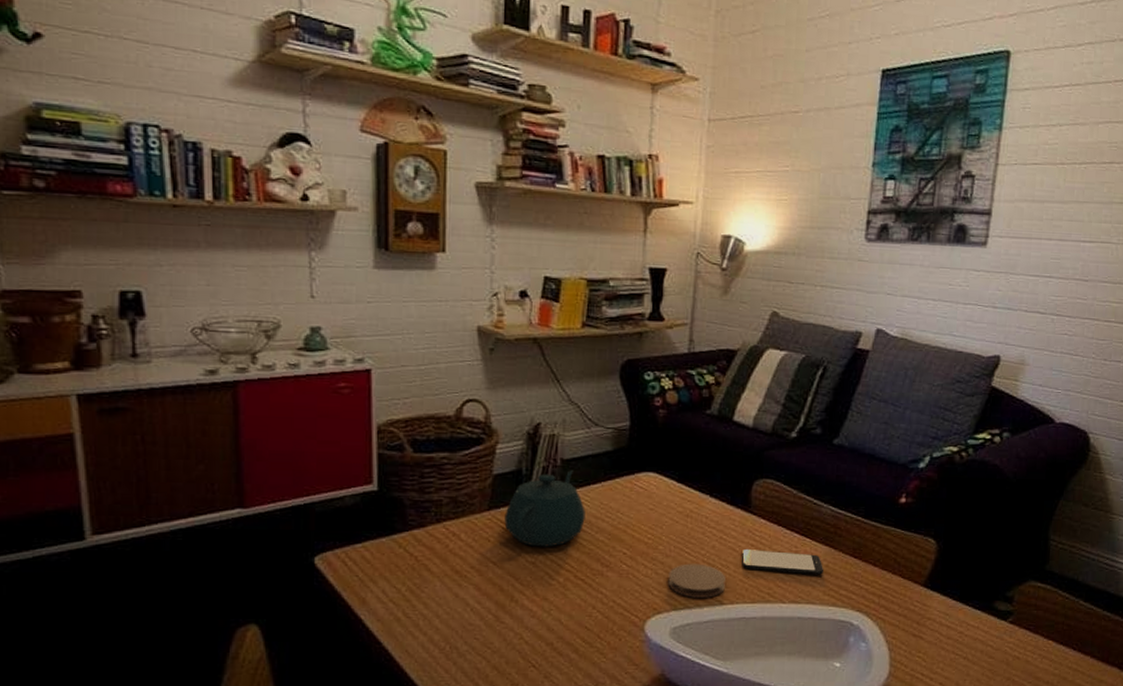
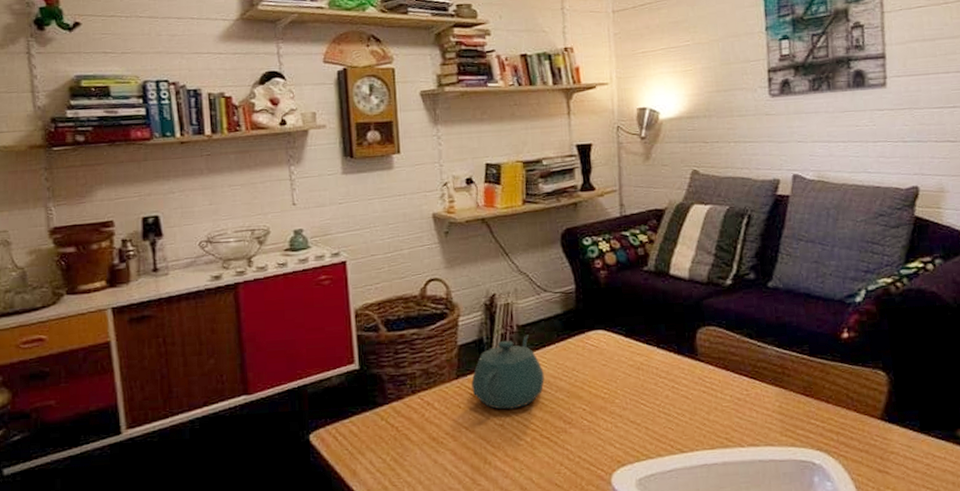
coaster: present [668,563,727,598] -> none [627,414,684,448]
smartphone: present [742,549,824,575] -> none [695,395,778,417]

